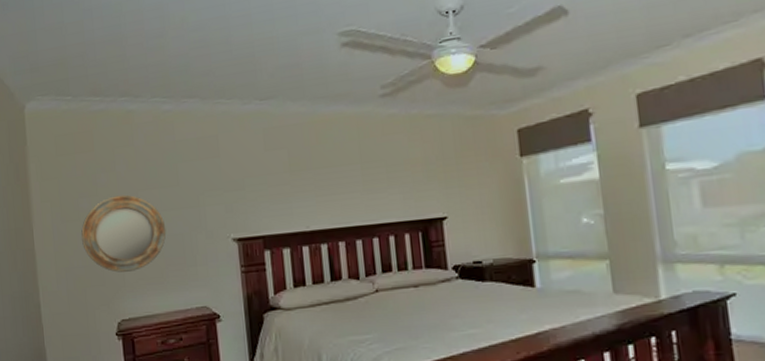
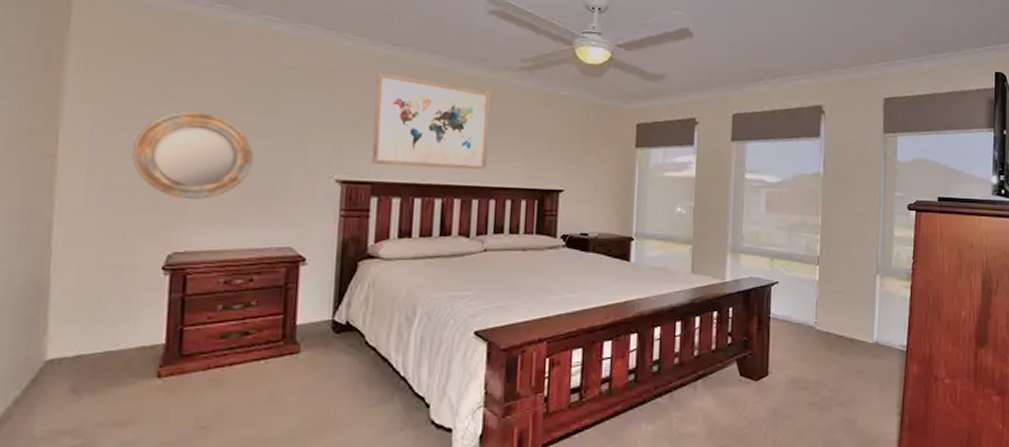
wall art: none [251,126,365,219] -> present [371,72,491,170]

